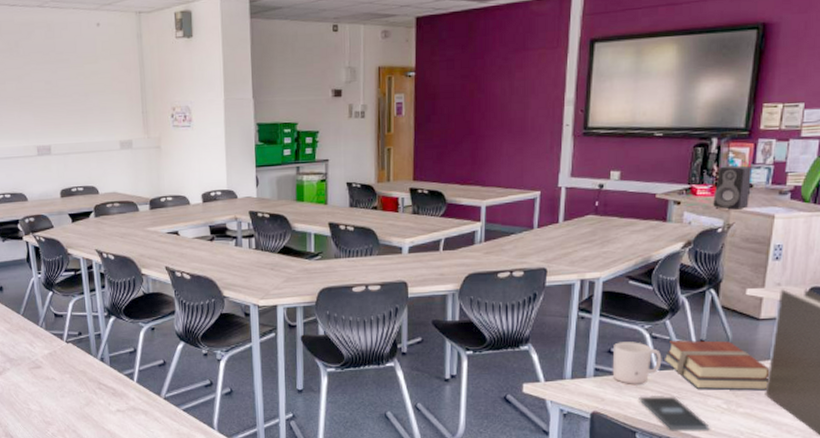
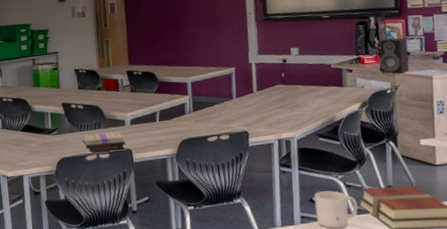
books: none [349,260,401,282] -> present [82,132,126,152]

